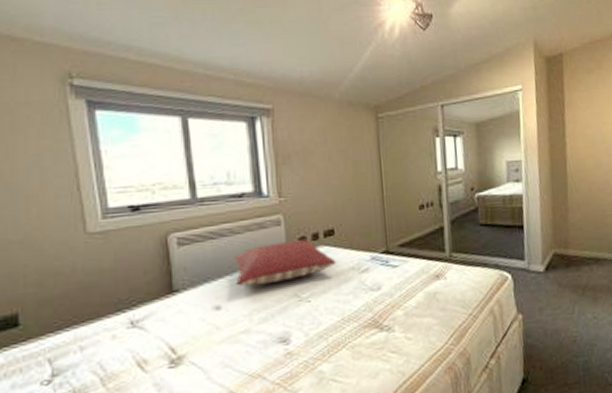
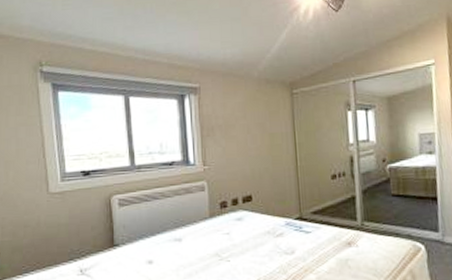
pillow: present [234,240,337,286] -> none [165,205,254,244]

